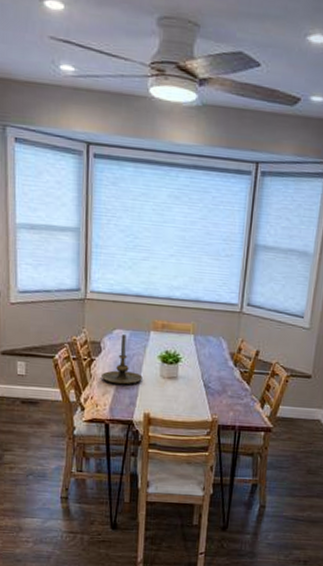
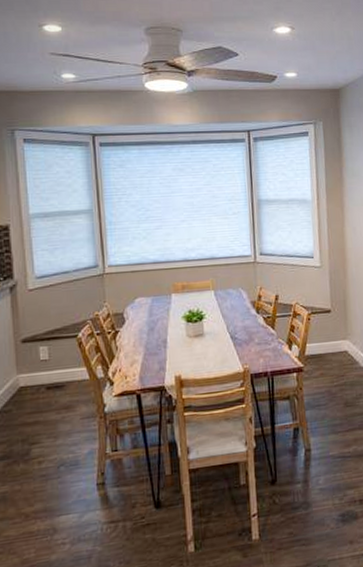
candle holder: present [100,334,143,385] -> none [126,301,169,352]

